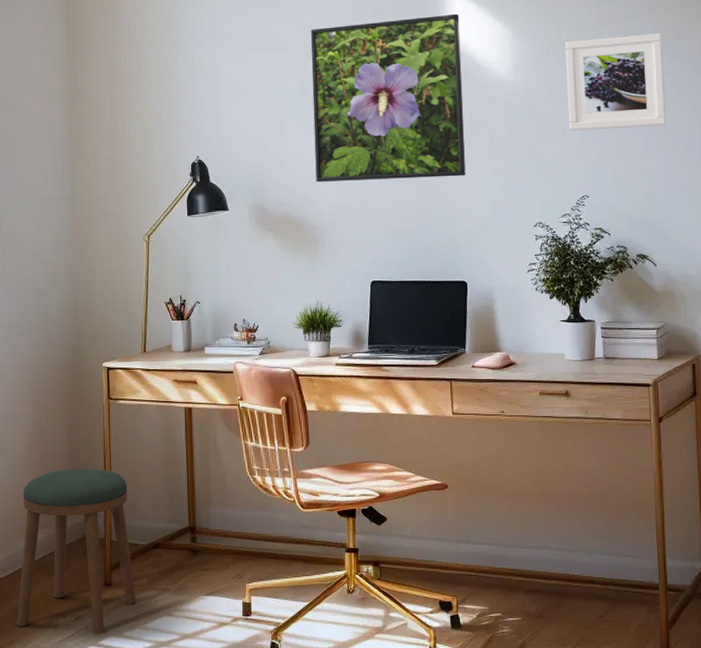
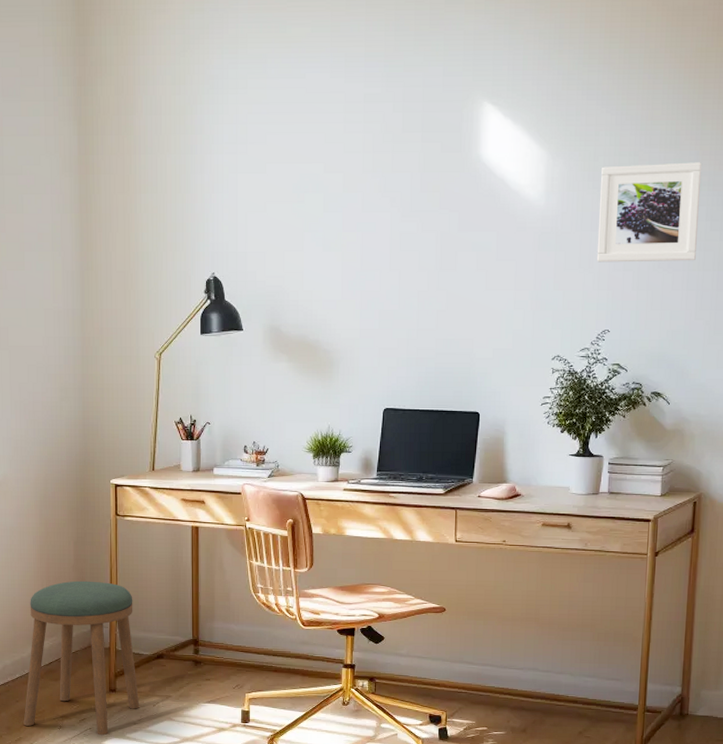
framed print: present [310,13,466,183] -> none [334,131,494,306]

